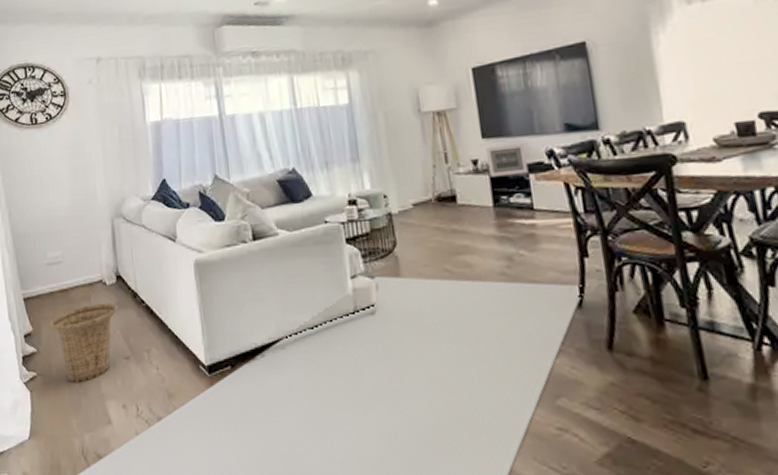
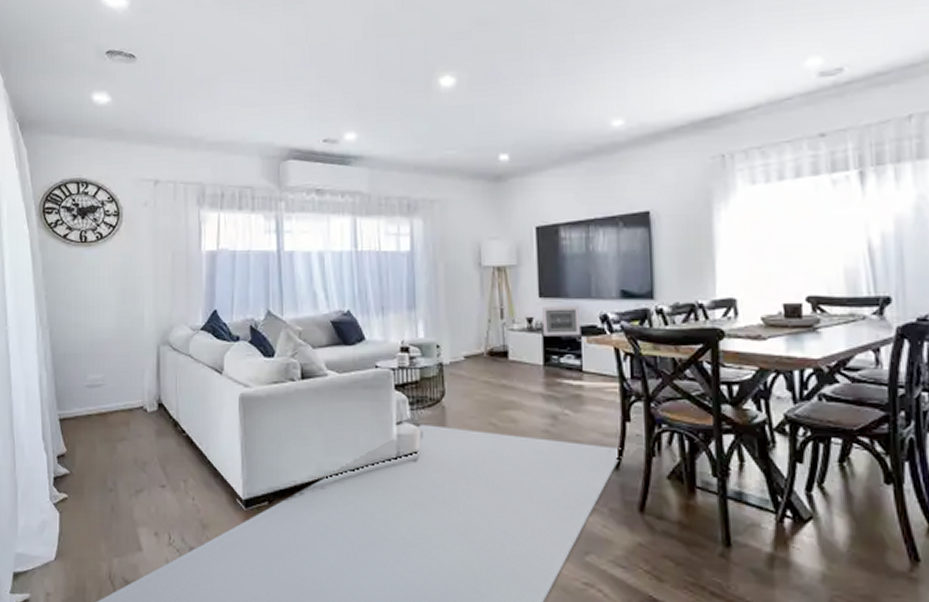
basket: present [48,303,118,382] -> none [84,430,157,507]

